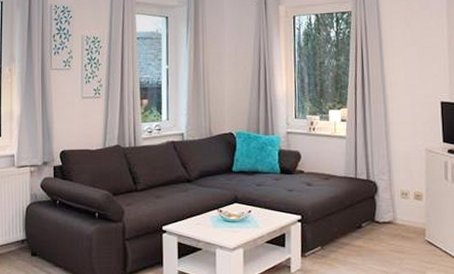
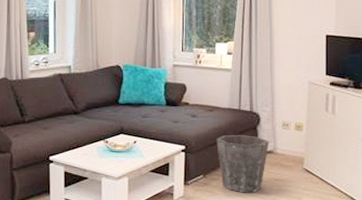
waste bin: none [333,203,388,266] -> present [216,134,269,193]

